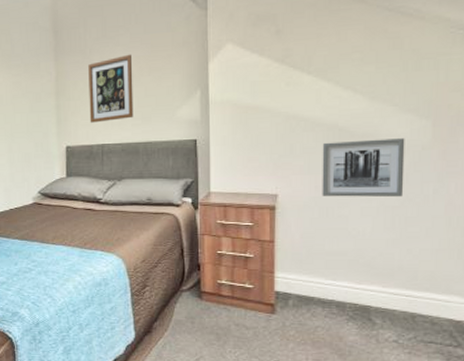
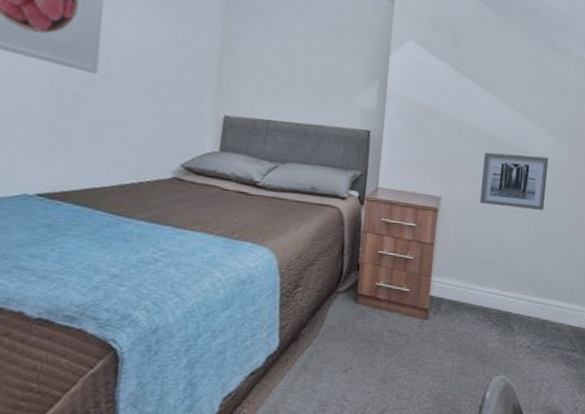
wall art: present [88,54,134,123] -> none [256,27,313,97]

